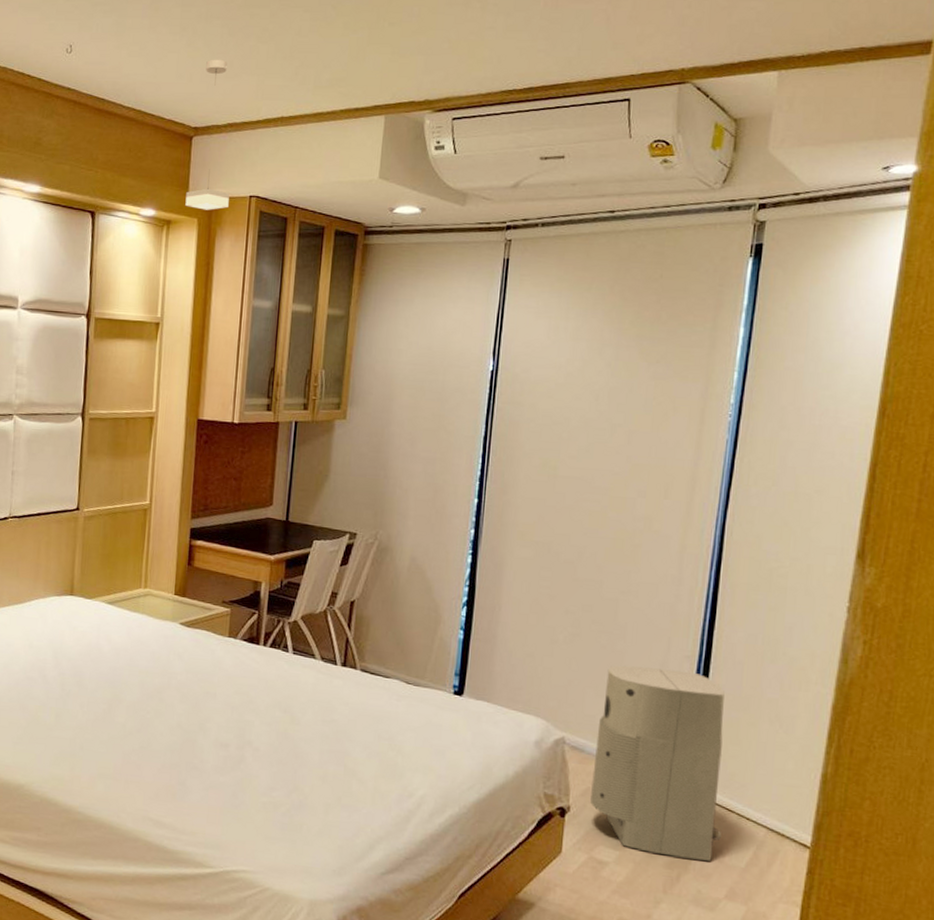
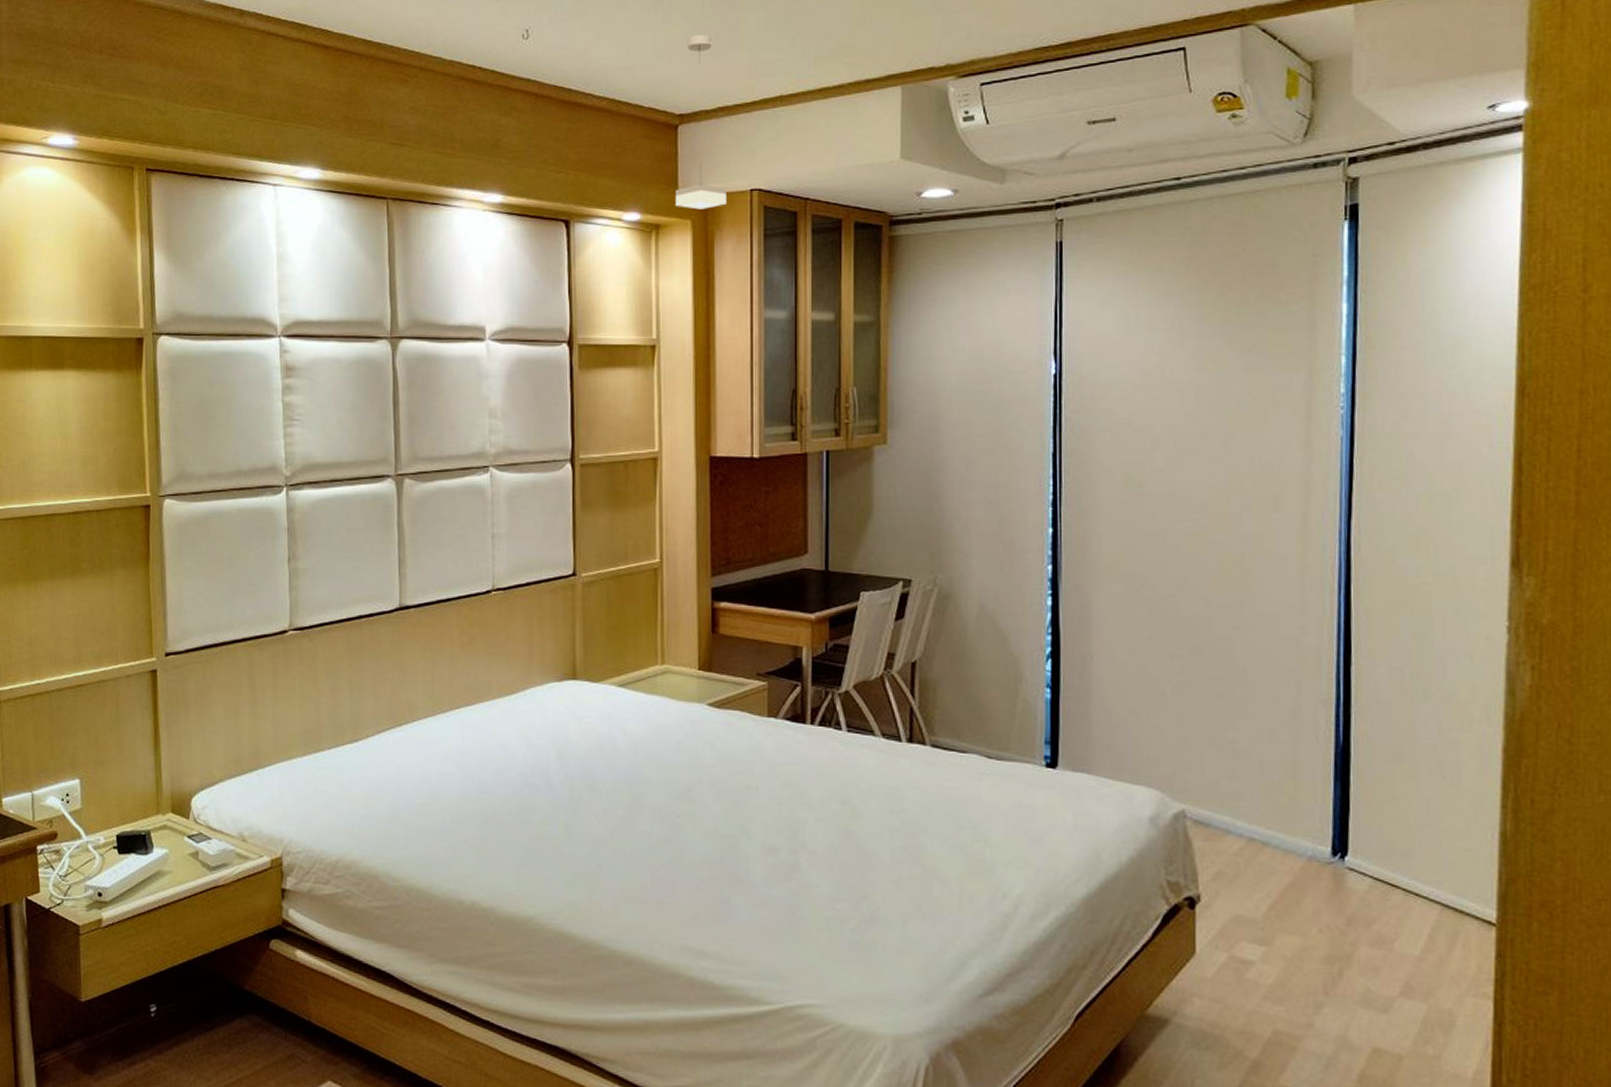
air purifier: present [590,665,725,861] -> none [1223,717,1387,950]

